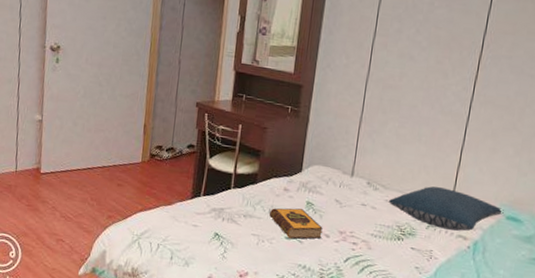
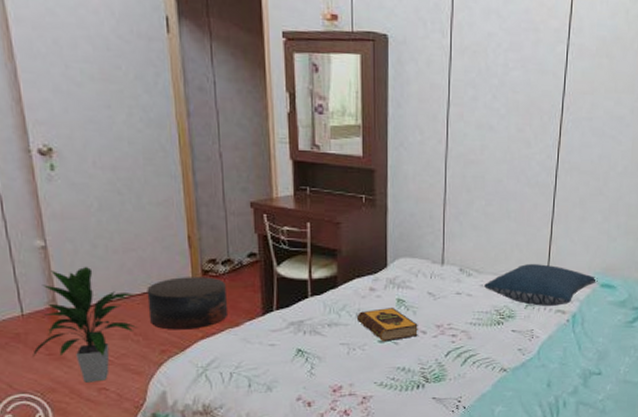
indoor plant: none [17,139,99,234] -> present [32,266,138,383]
stool: none [105,157,167,202] -> present [146,277,229,330]

